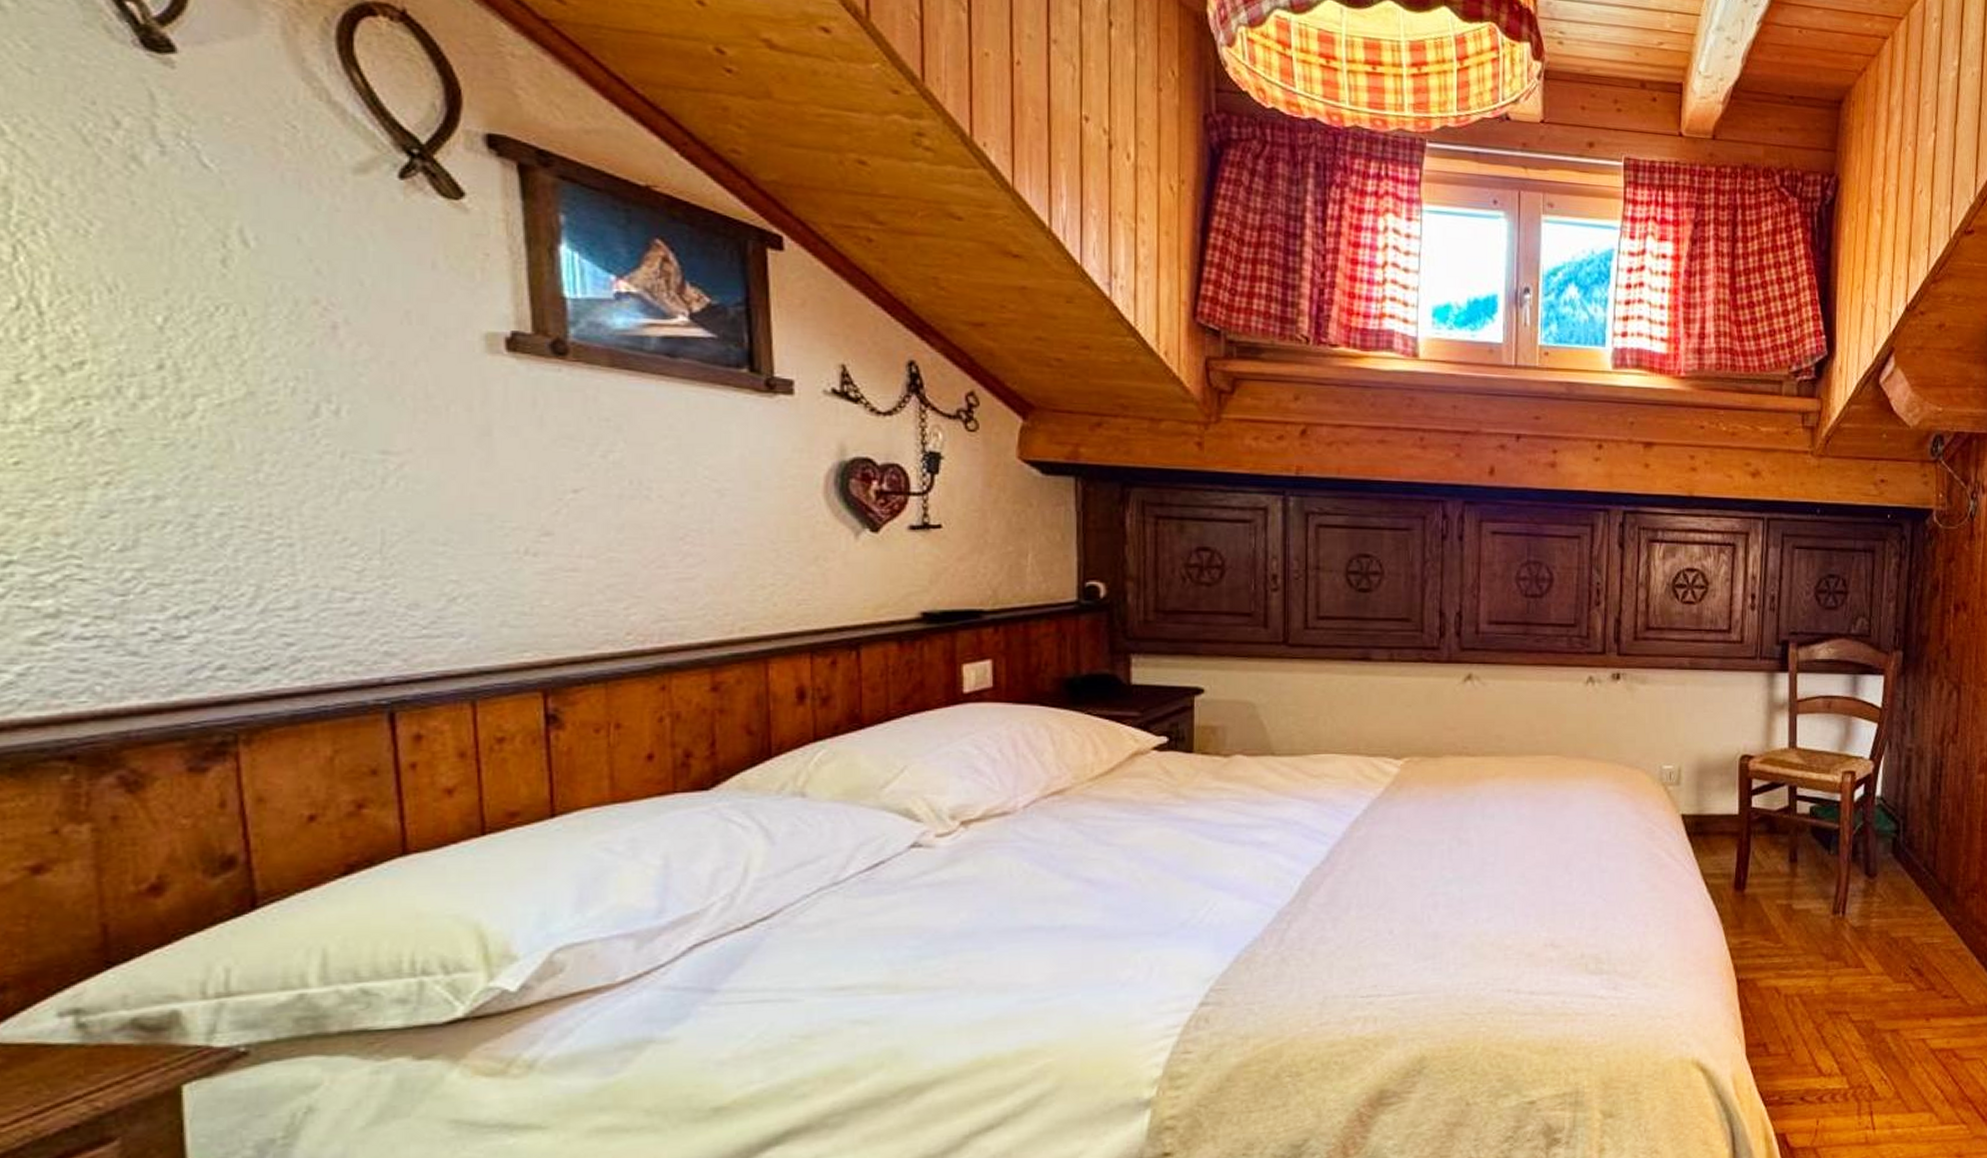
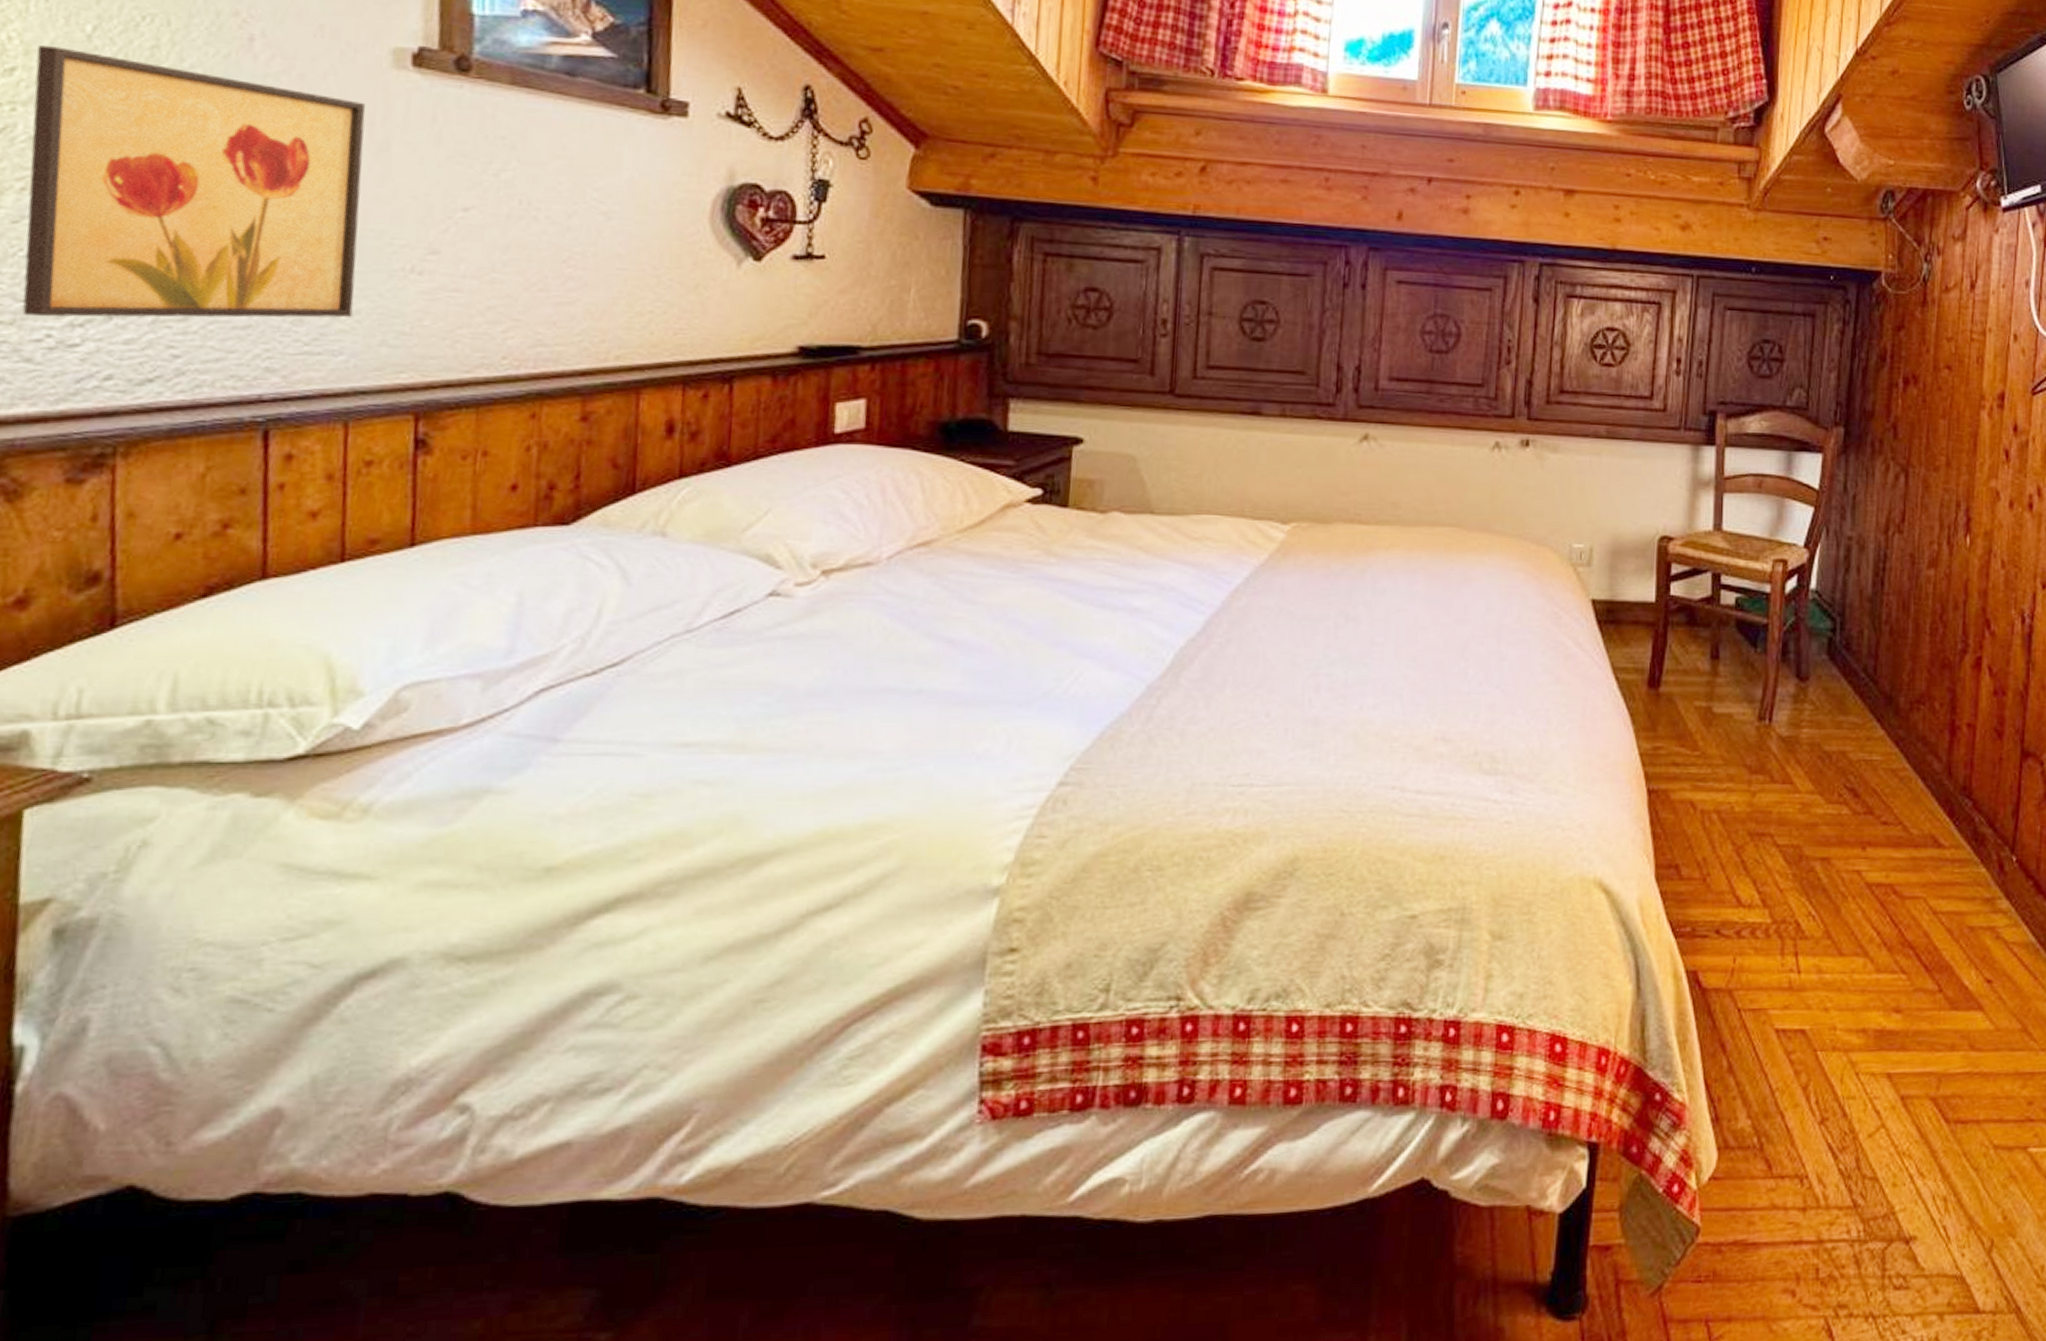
wall art: none [105,338,469,611] -> present [22,45,365,318]

